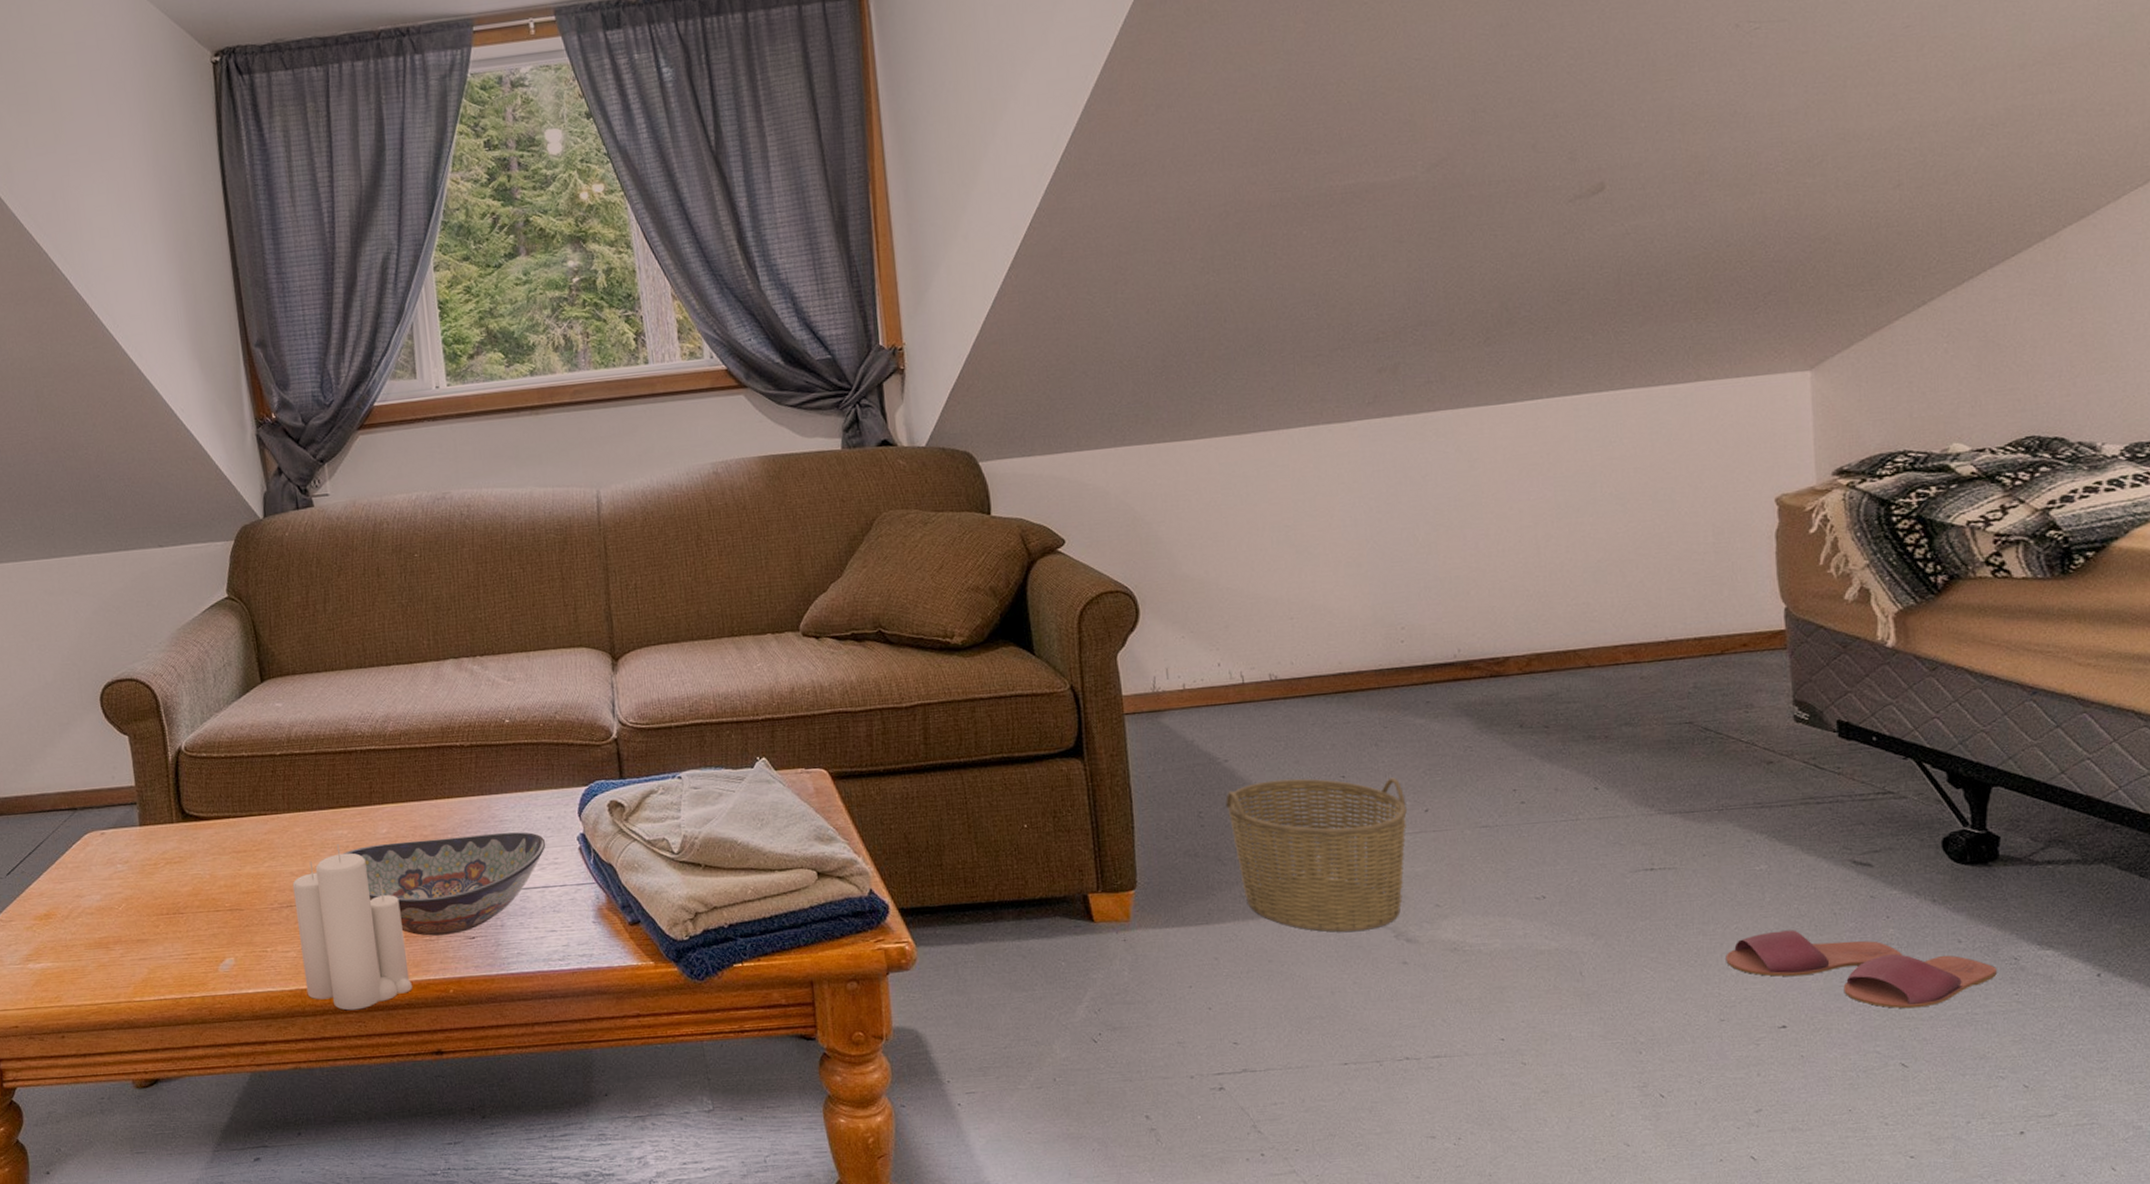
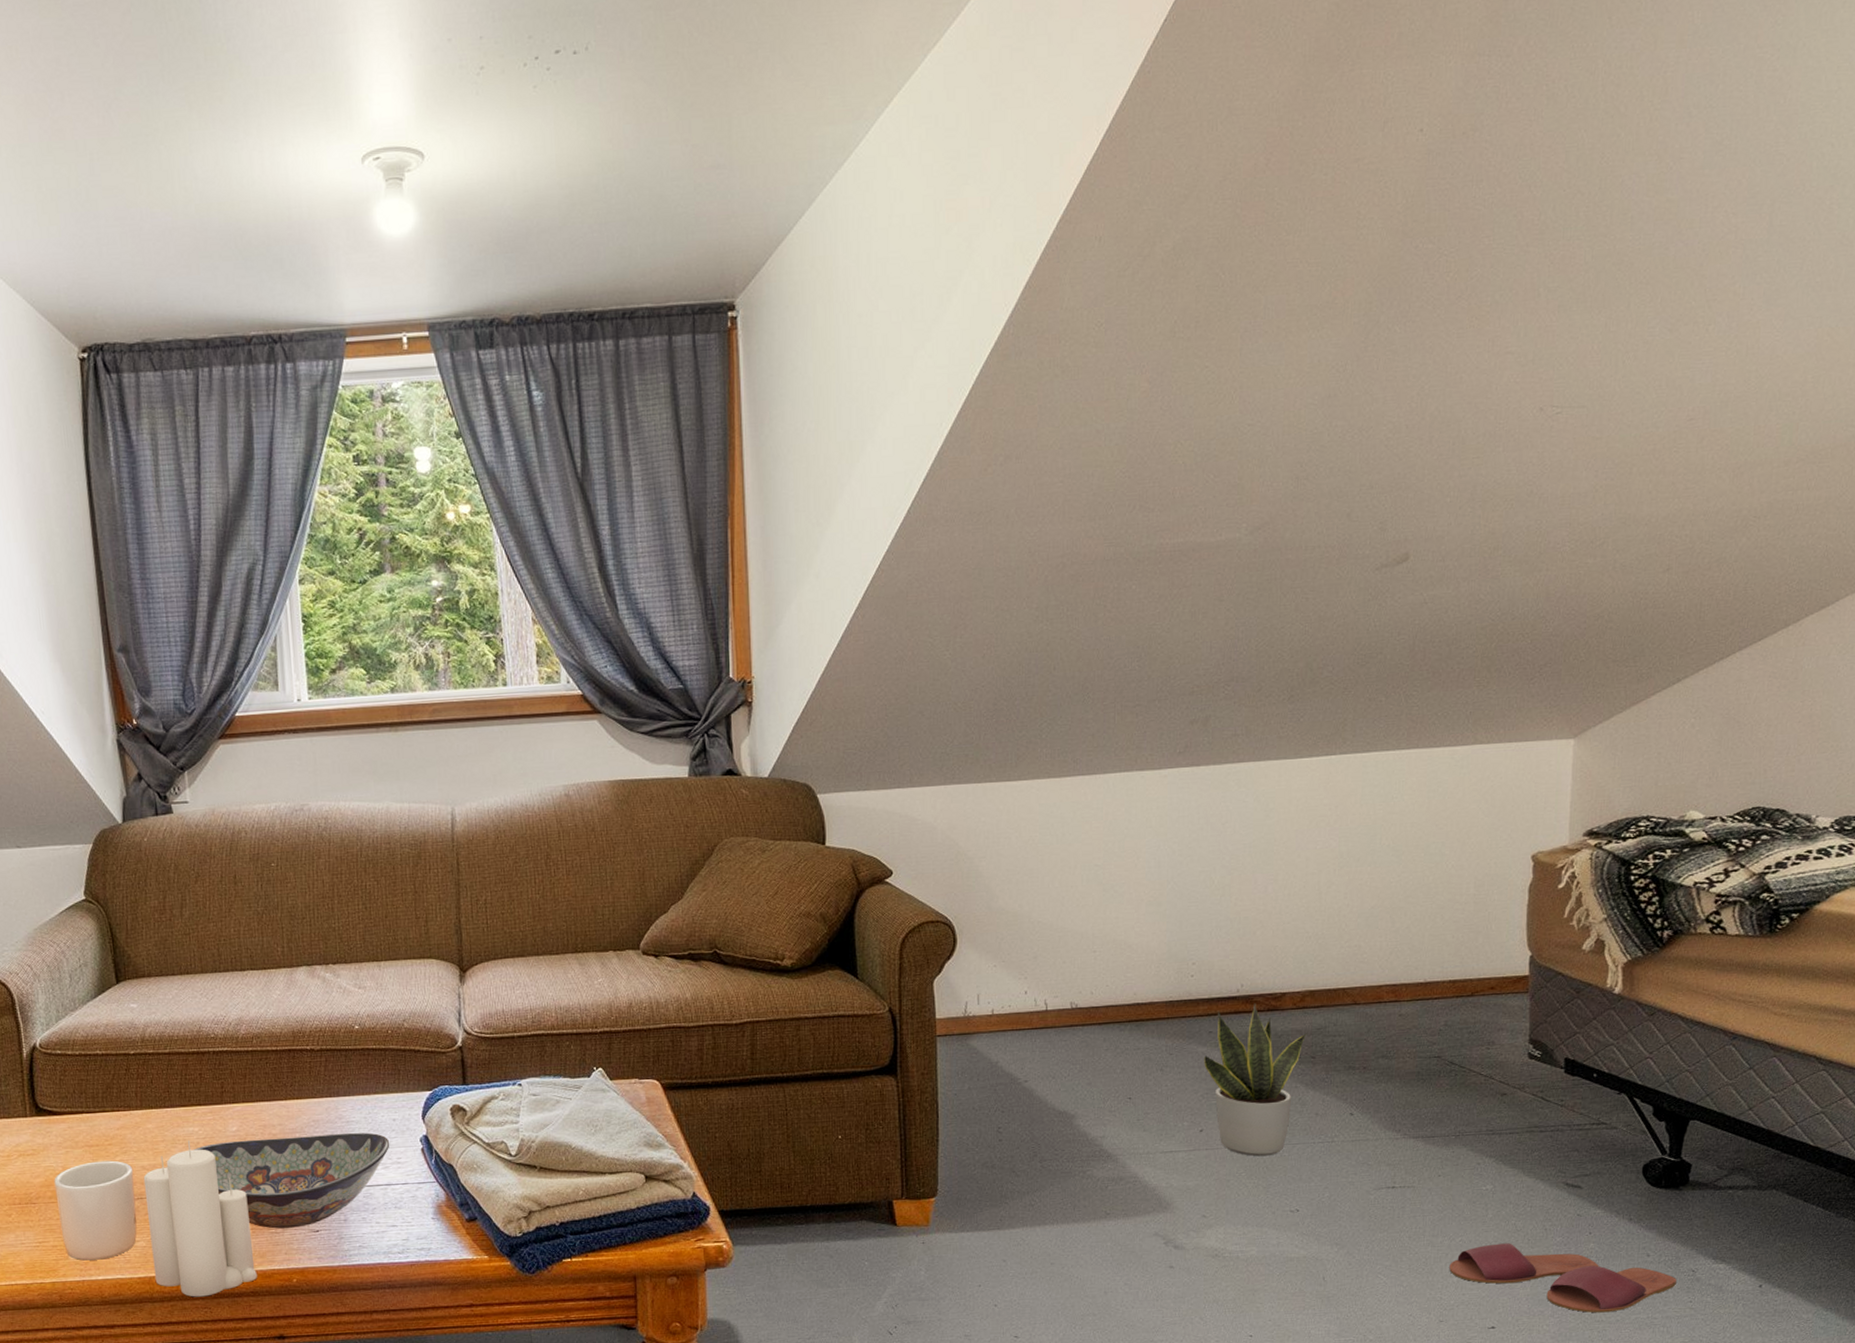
mug: none [201,866,288,973] -> present [54,1160,138,1261]
basket: present [1226,777,1407,932] -> none [1023,1099,1184,1239]
potted plant: none [1423,669,1538,838] -> present [1204,1003,1308,1157]

